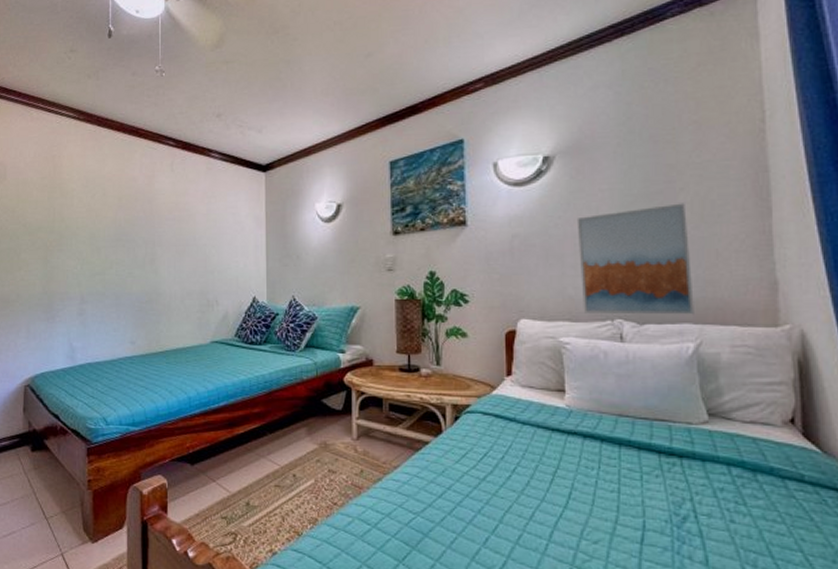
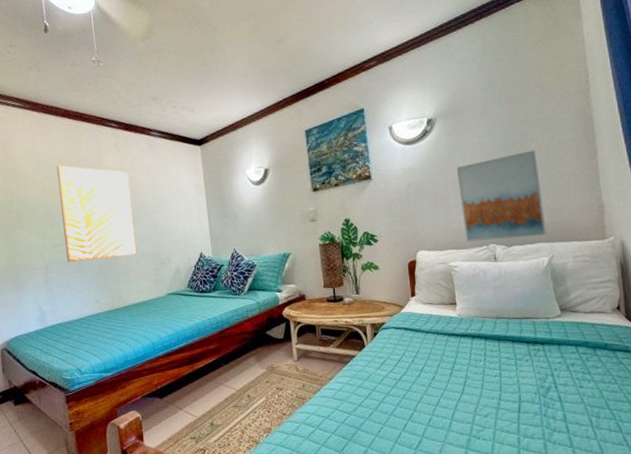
wall art: none [105,183,182,294] -> present [57,164,137,262]

